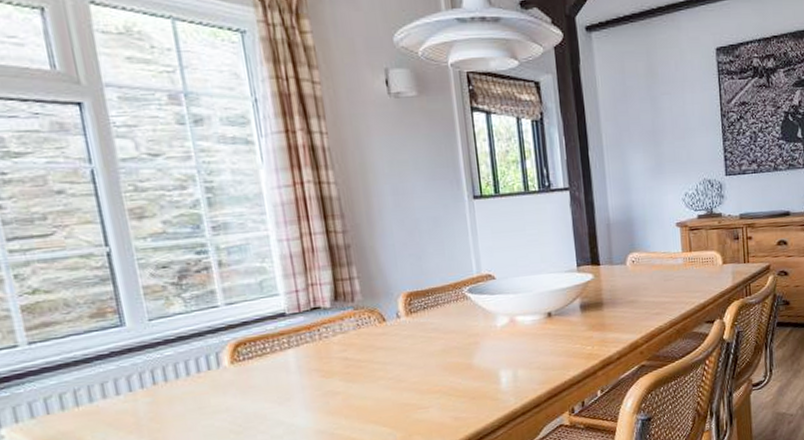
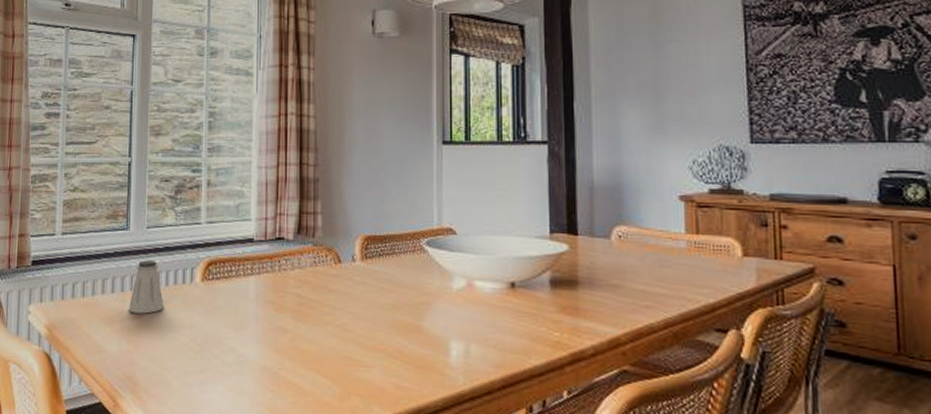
saltshaker: none [142,353,190,411] -> present [128,260,164,314]

